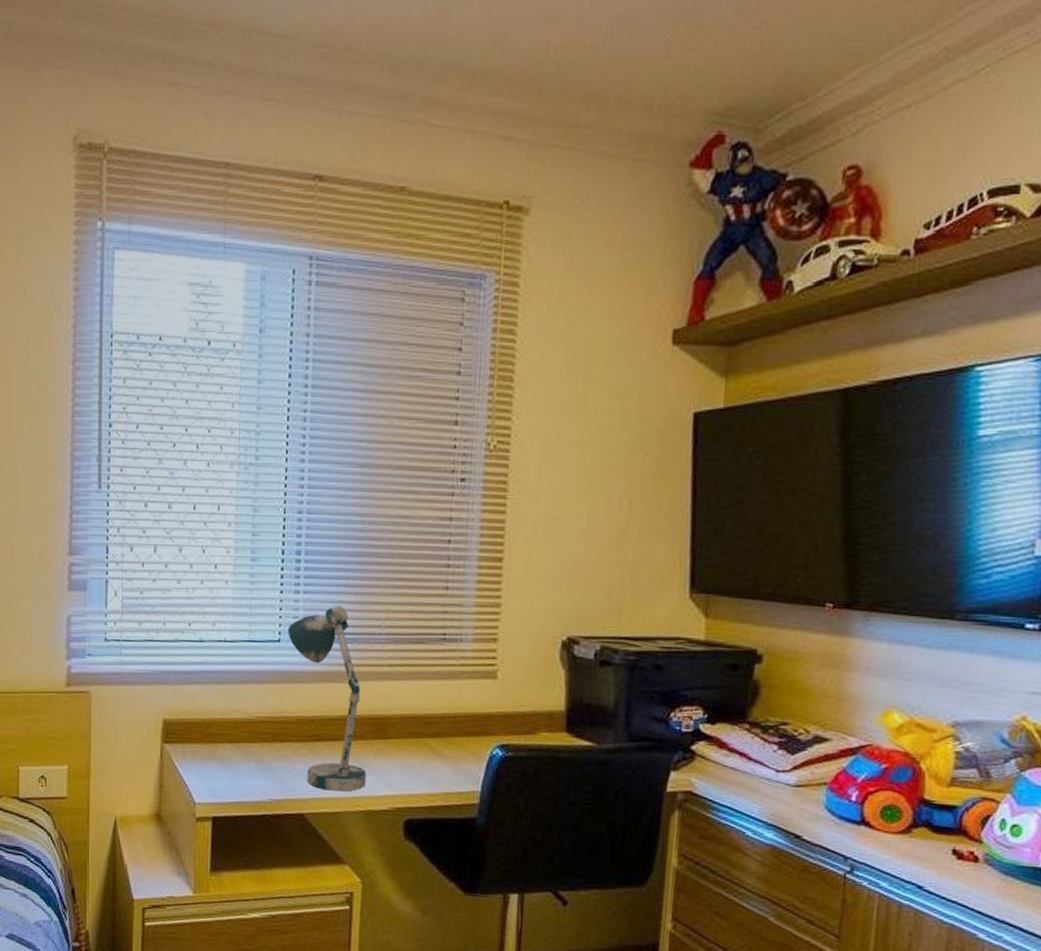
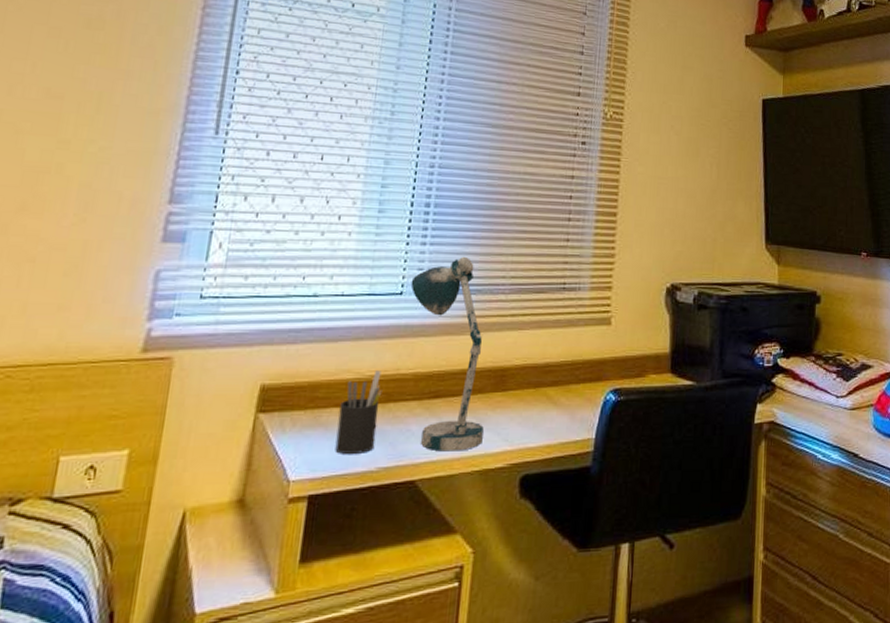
pen holder: none [231,712,268,786] -> present [335,370,382,454]

